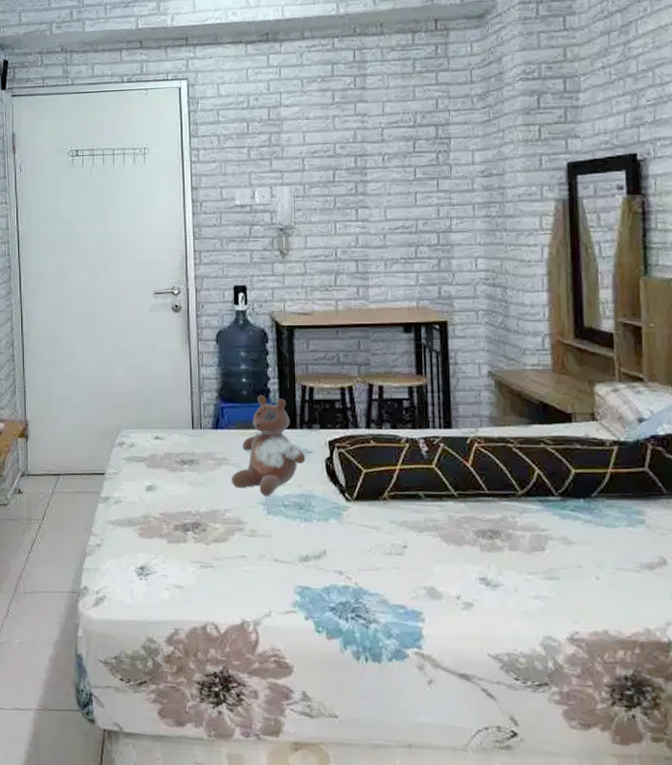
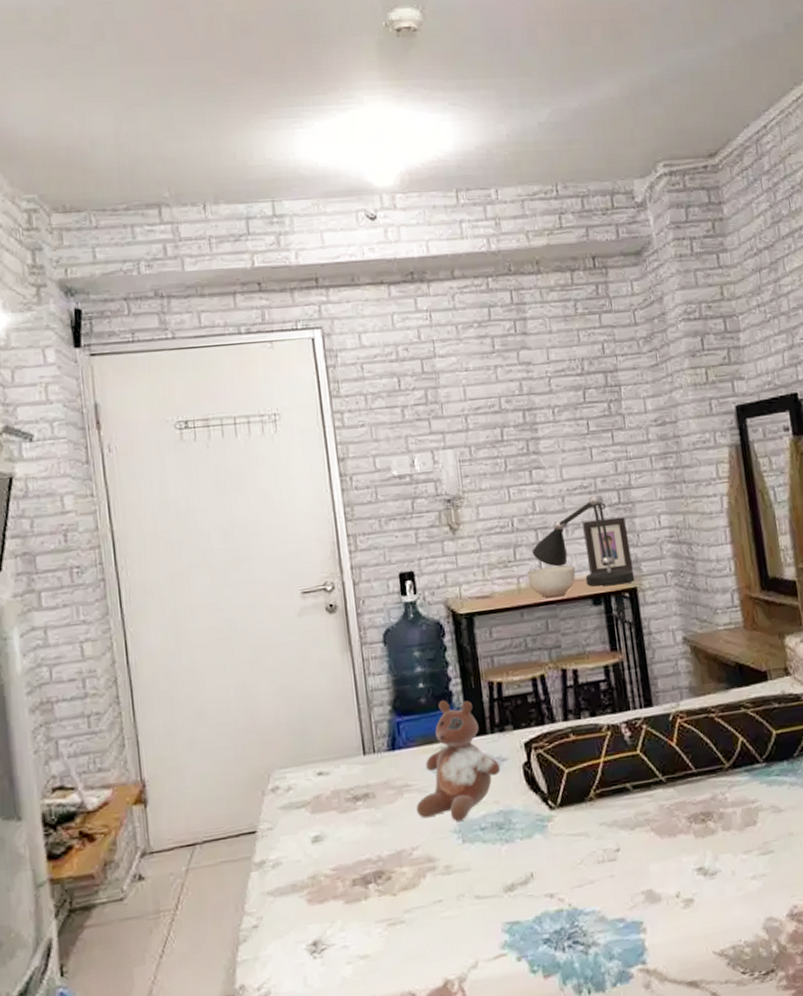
bowl: none [345,295,391,321] -> present [527,565,576,598]
desk lamp: none [351,236,446,316] -> present [532,495,635,587]
picture frame: none [401,257,445,306] -> present [583,516,633,574]

